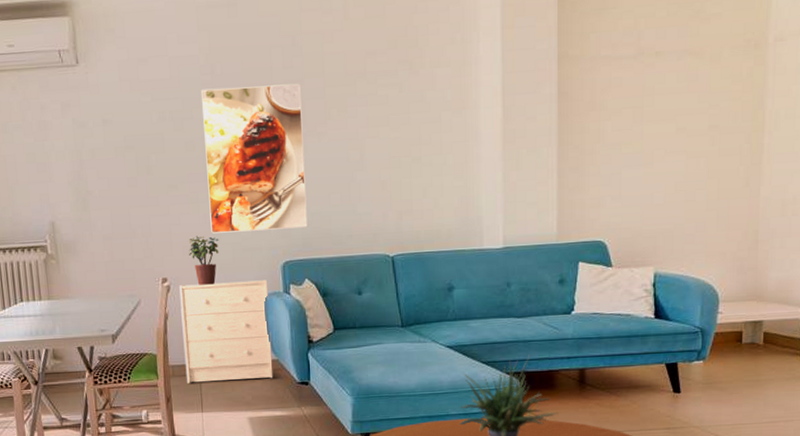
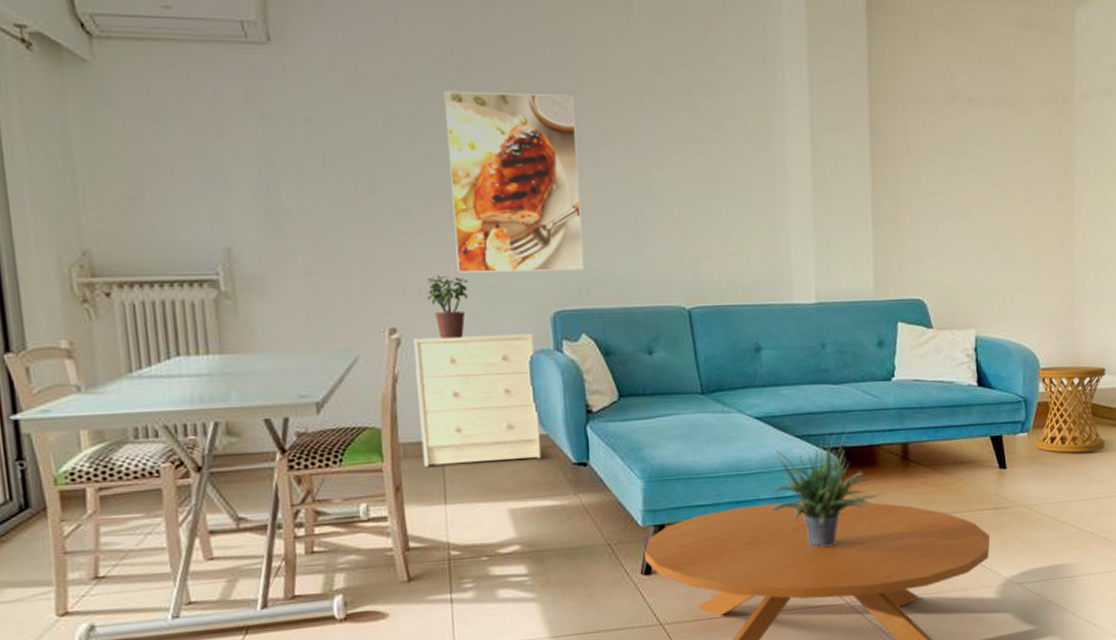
side table: none [711,298,790,380] -> present [1036,365,1106,453]

